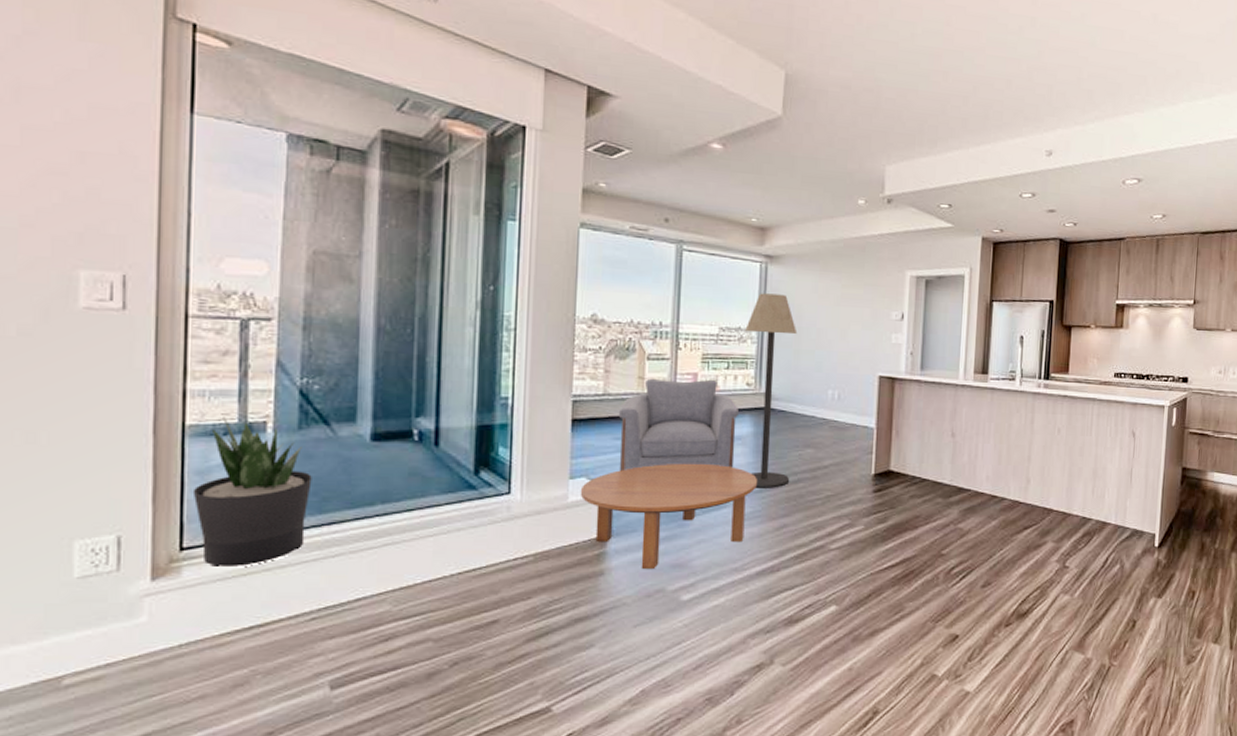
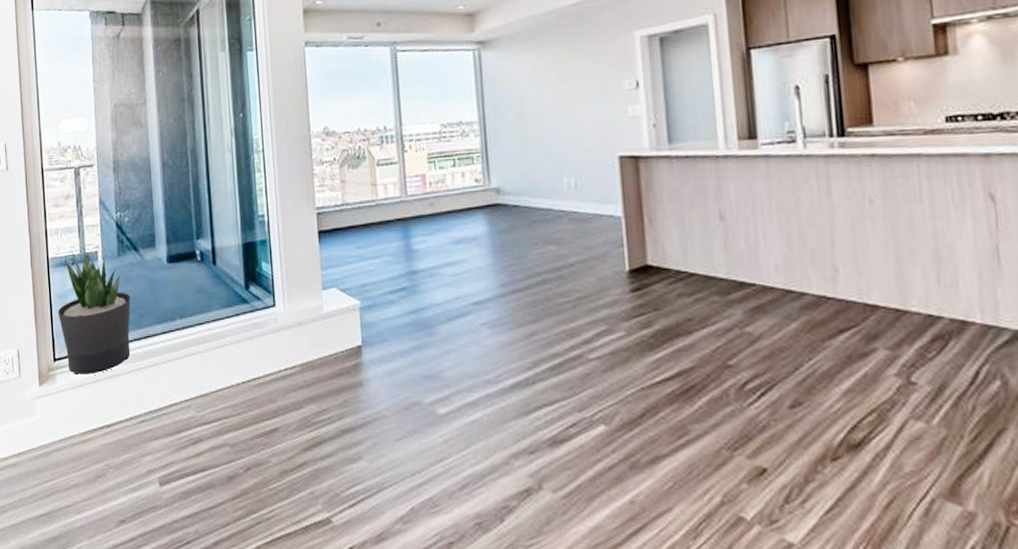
coffee table: present [580,463,757,570] -> none [332,267,499,381]
armchair: present [618,378,738,472] -> none [357,180,473,281]
floor lamp: present [745,293,798,488] -> none [466,80,533,292]

